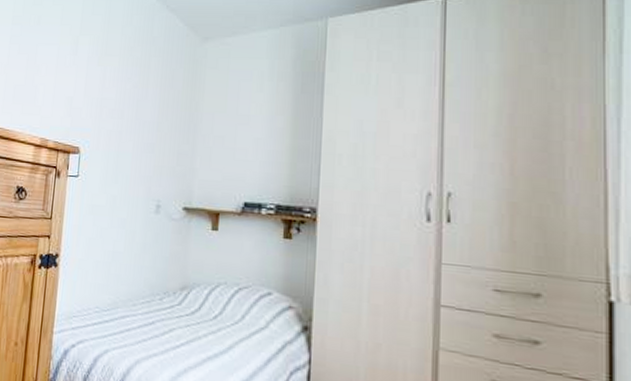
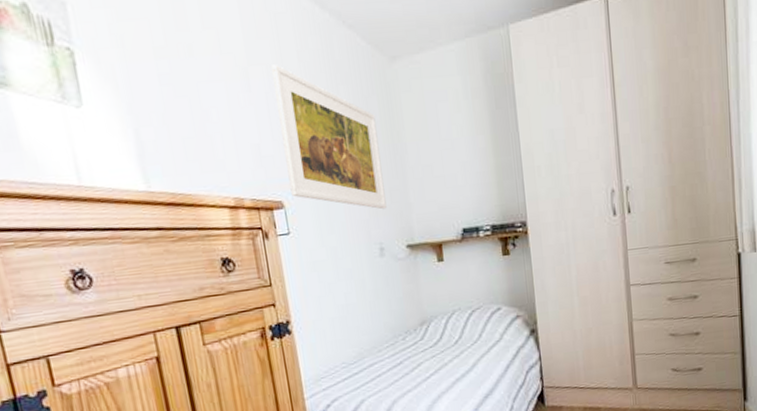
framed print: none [88,36,178,170] -> present [271,64,387,210]

